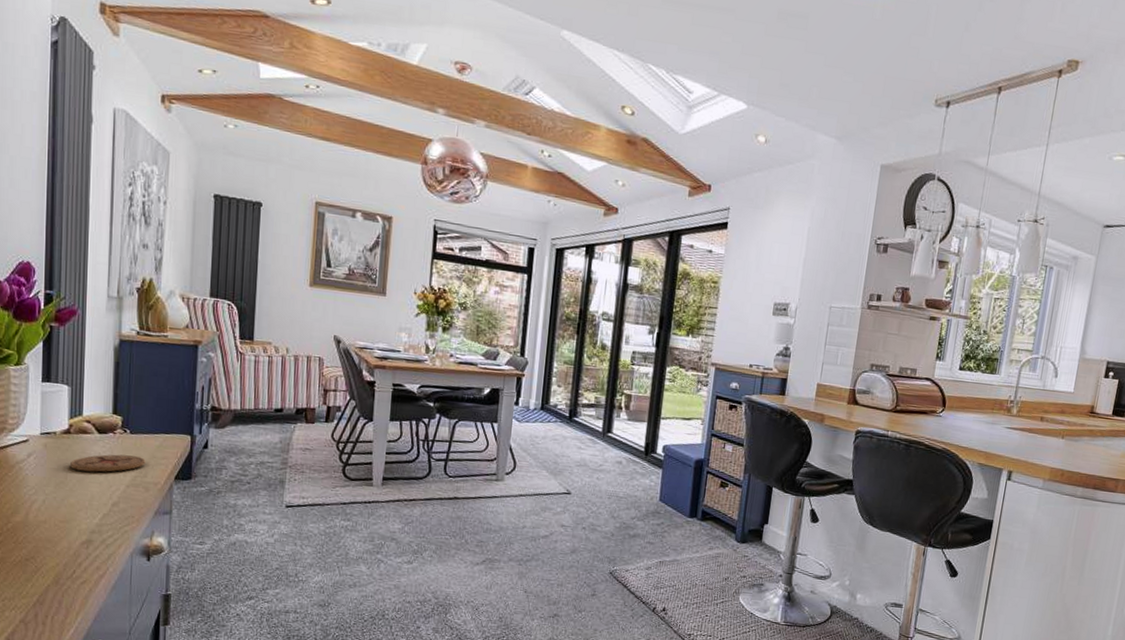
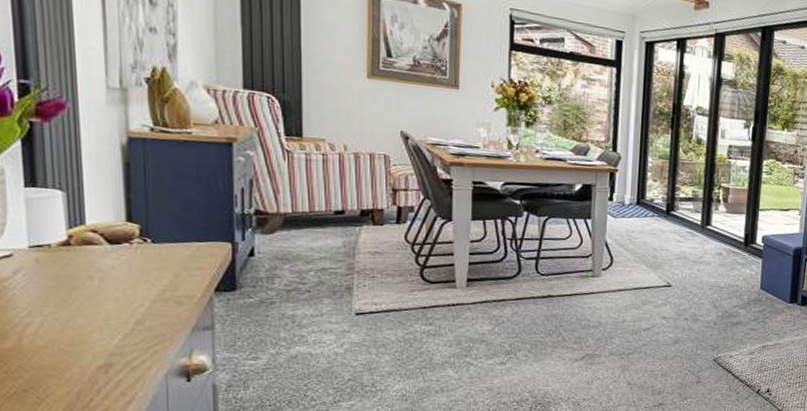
coaster: present [70,454,146,473] -> none [74,267,175,288]

